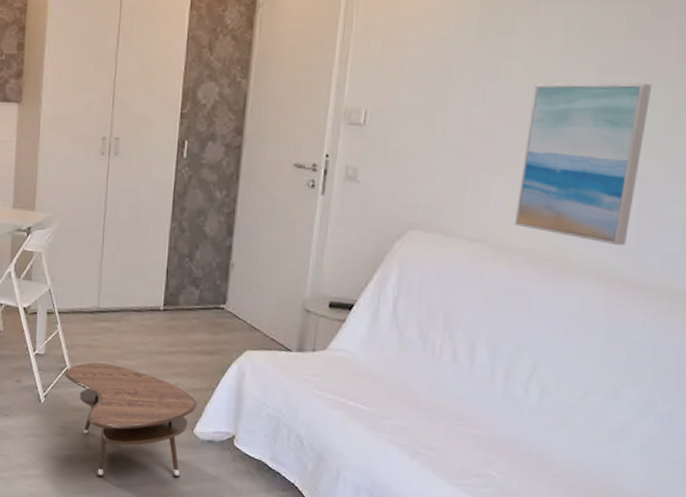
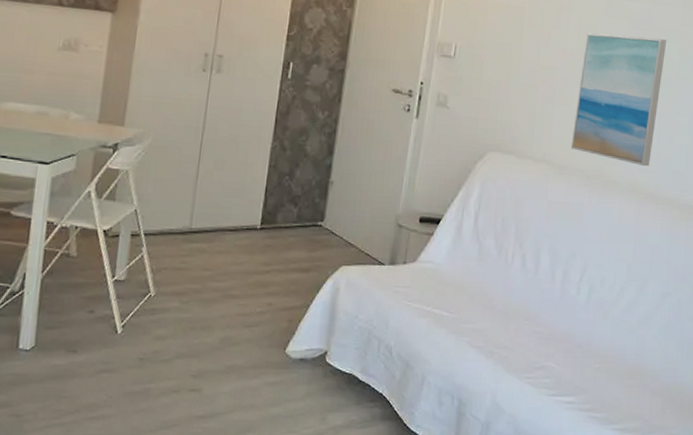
side table: present [64,362,198,478] -> none [146,286,291,410]

